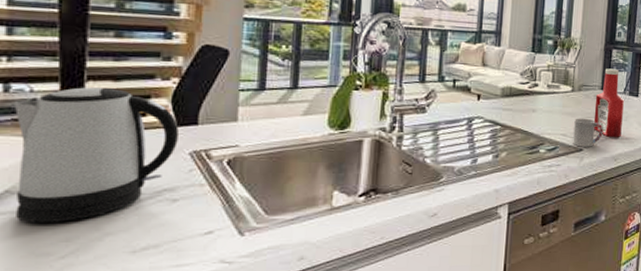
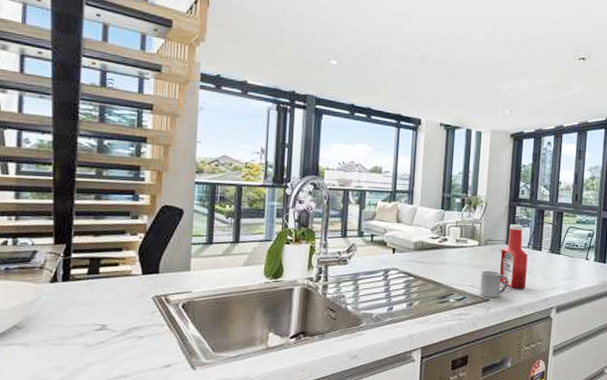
kettle: present [15,87,179,224] -> none [21,241,144,354]

